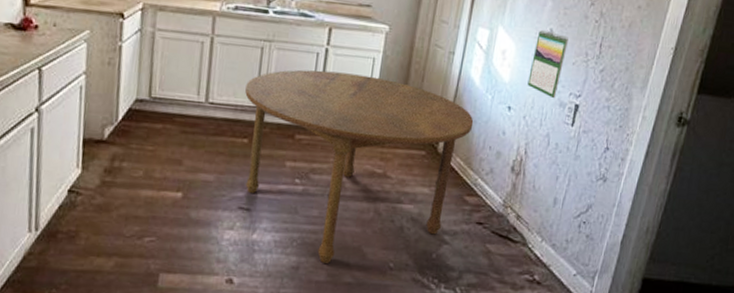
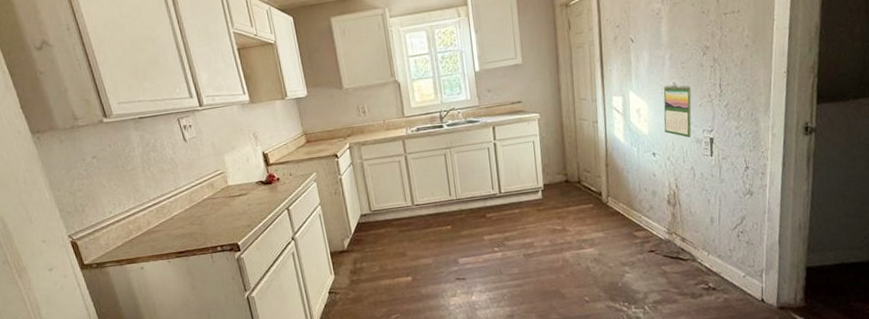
dining table: present [245,69,474,263] -> none [439,155,627,308]

